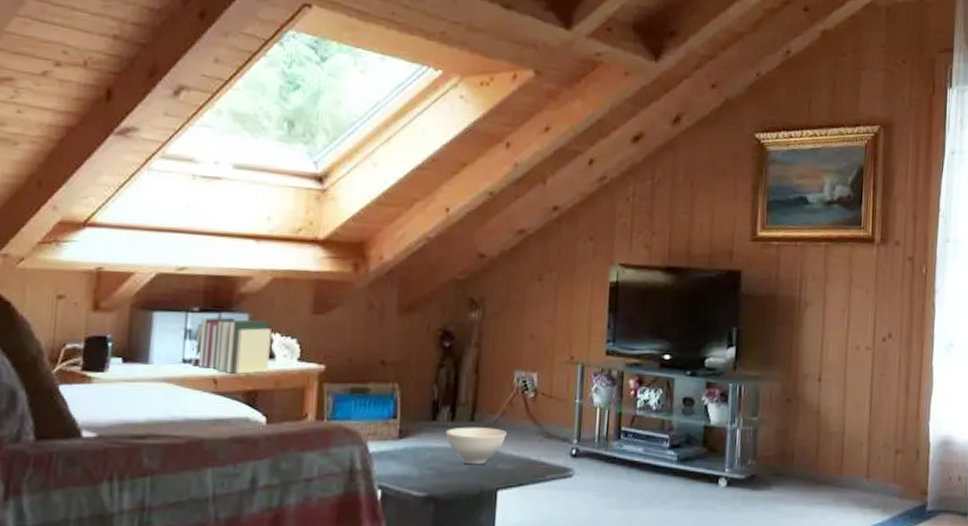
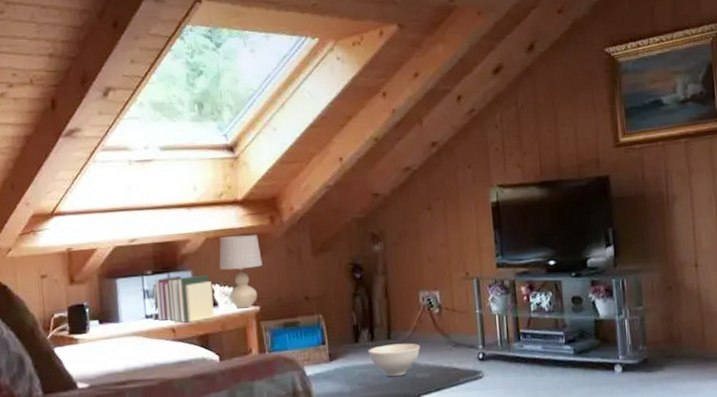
table lamp: none [284,279,337,366] -> present [219,234,263,309]

